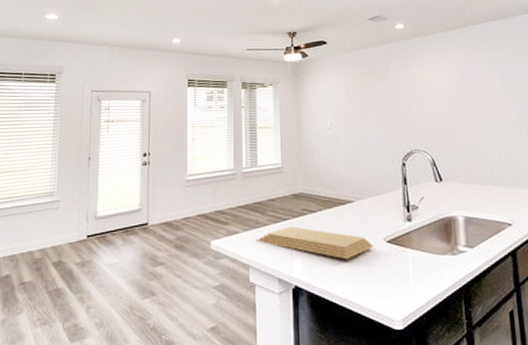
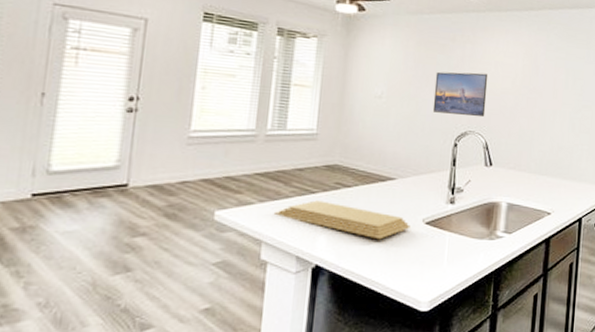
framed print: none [375,94,428,136] -> present [432,71,488,118]

